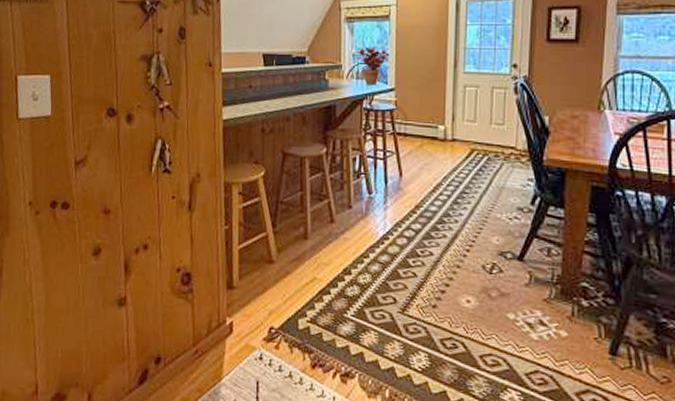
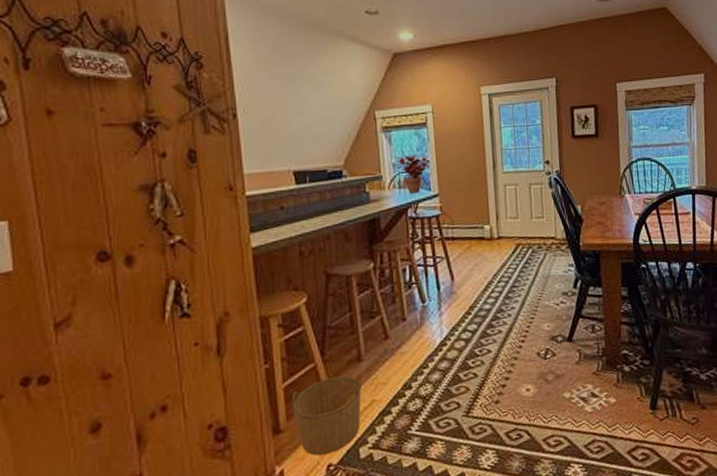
basket: none [244,248,305,318] -> present [292,375,362,456]

